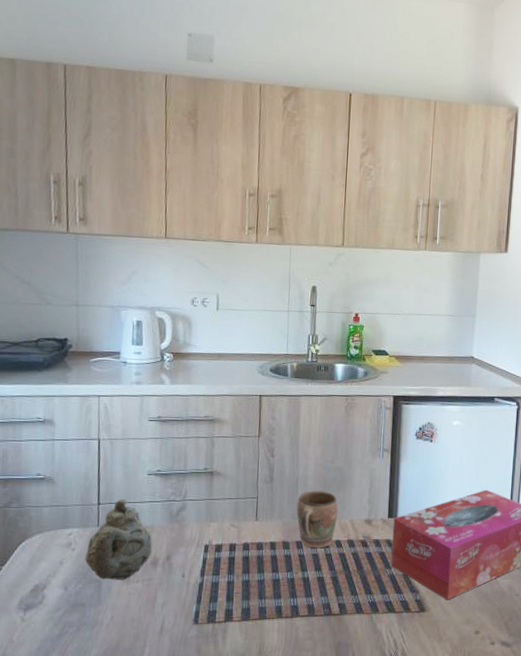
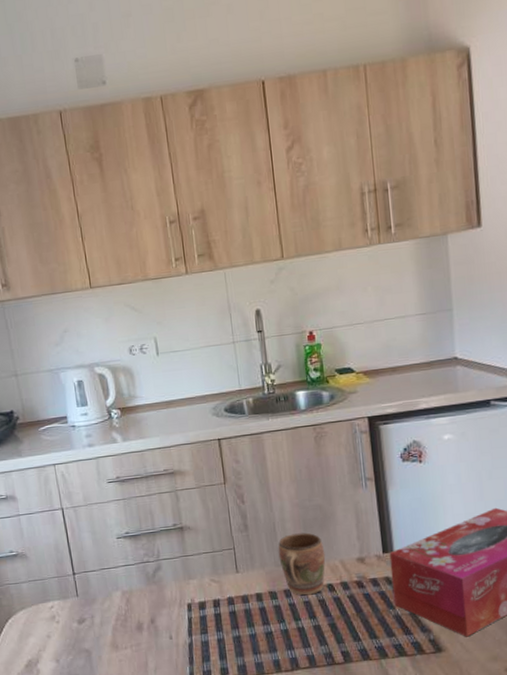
teapot: present [85,498,152,580] -> none [70,565,135,649]

